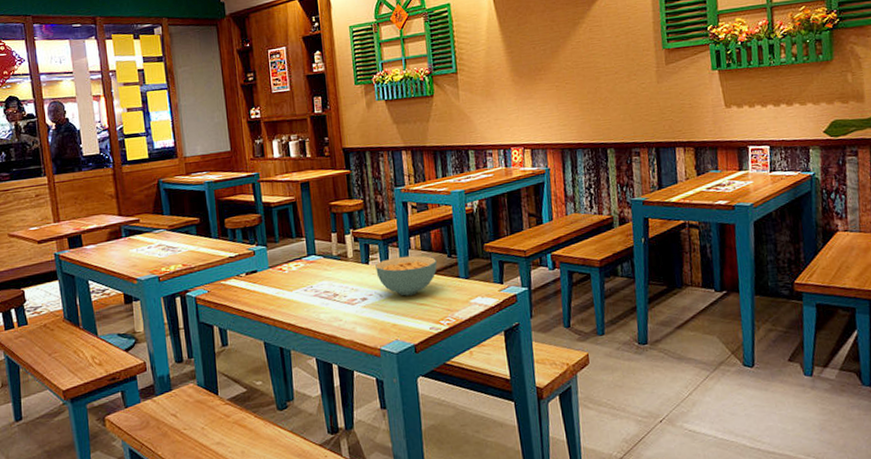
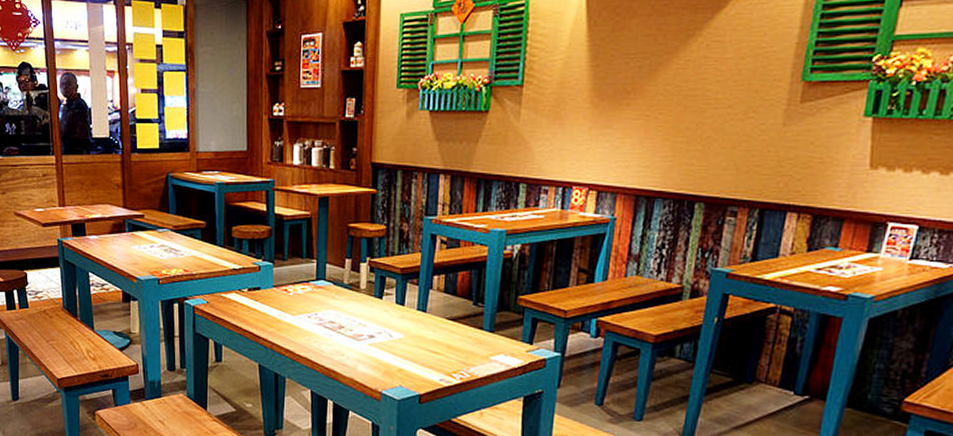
cereal bowl: present [375,255,437,296] -> none [389,296,459,341]

